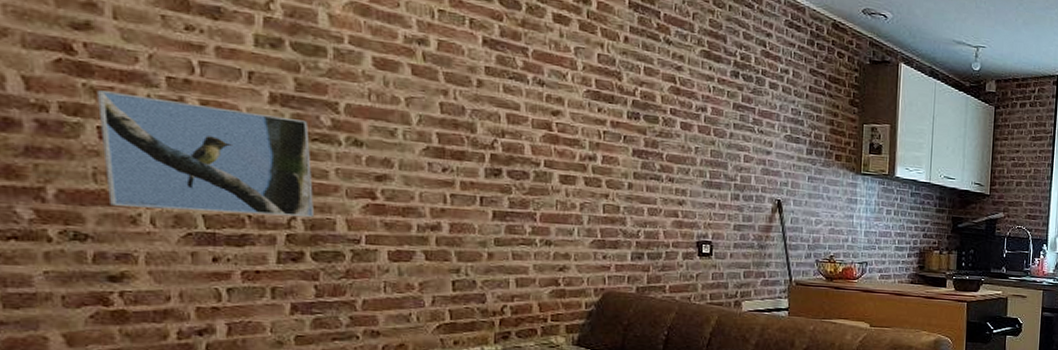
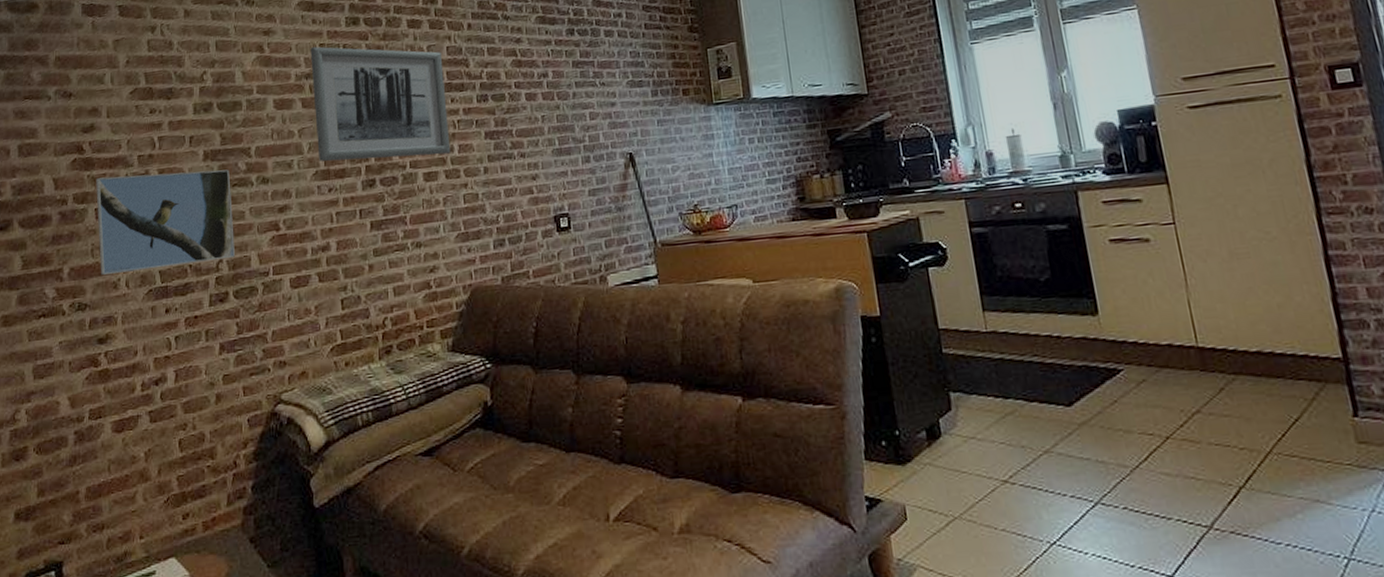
wall art: none [425,10,593,162] -> present [310,46,451,162]

